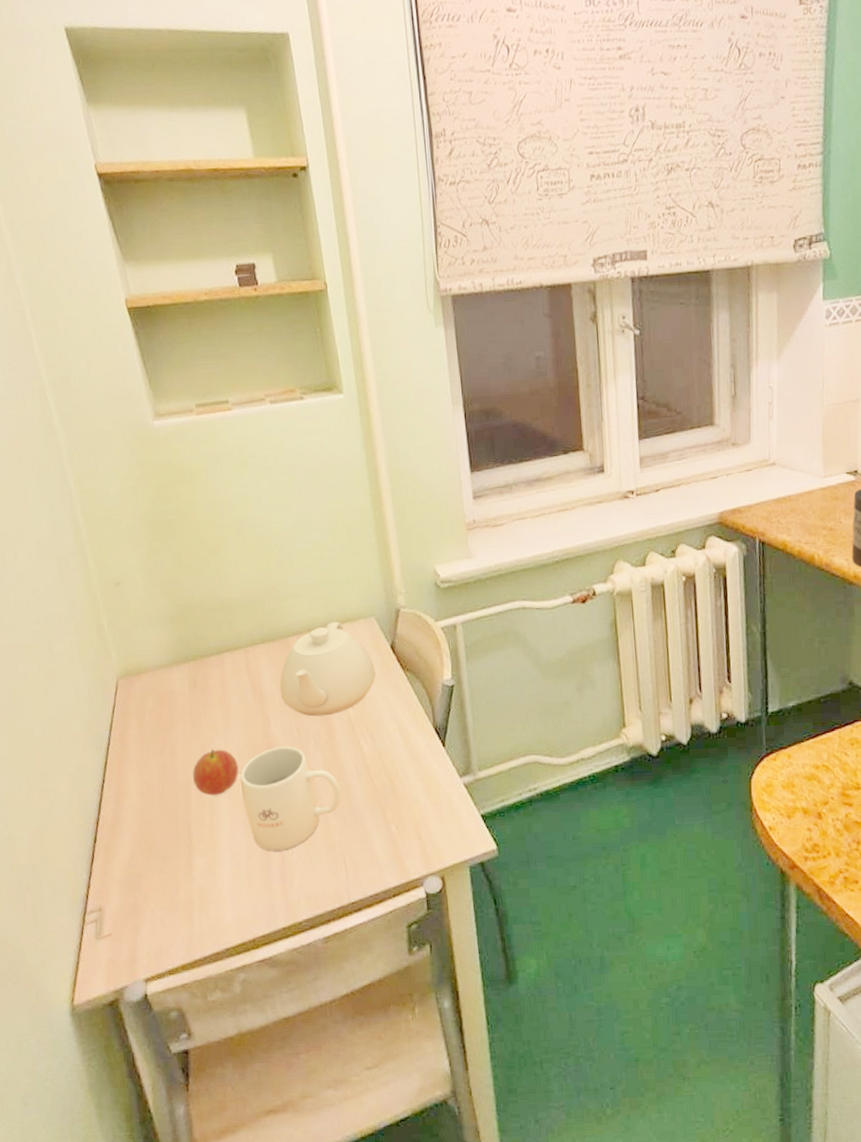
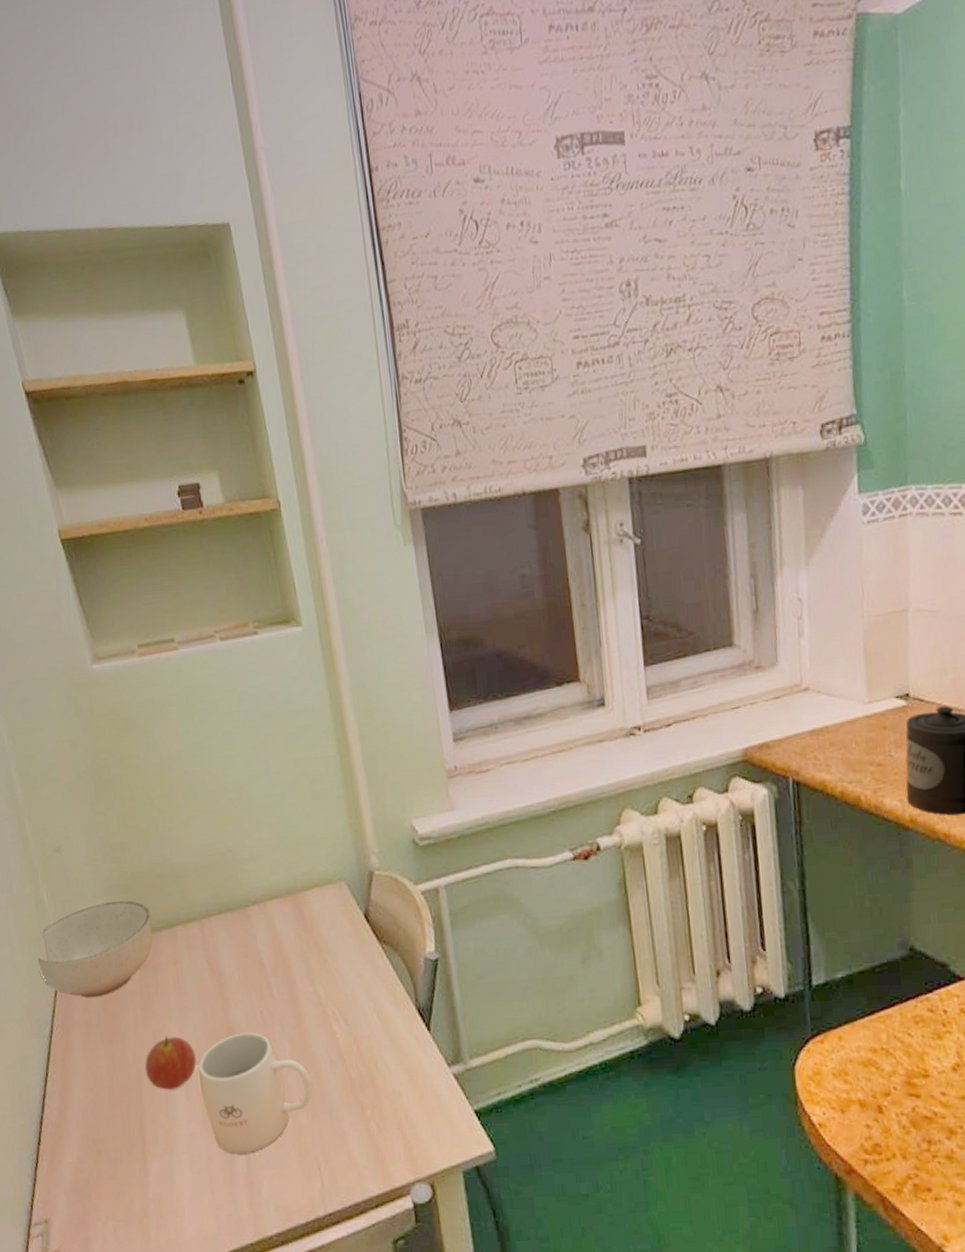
bowl: none [96,630,203,715] -> present [37,901,153,998]
teapot: present [279,622,376,717] -> none [239,887,348,998]

